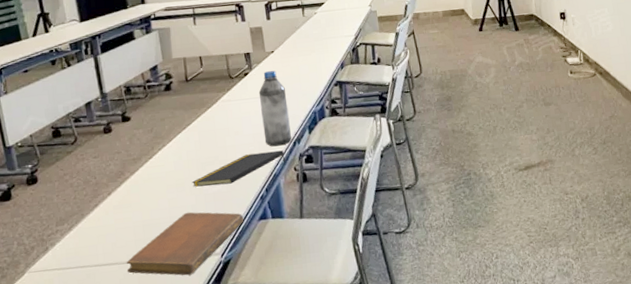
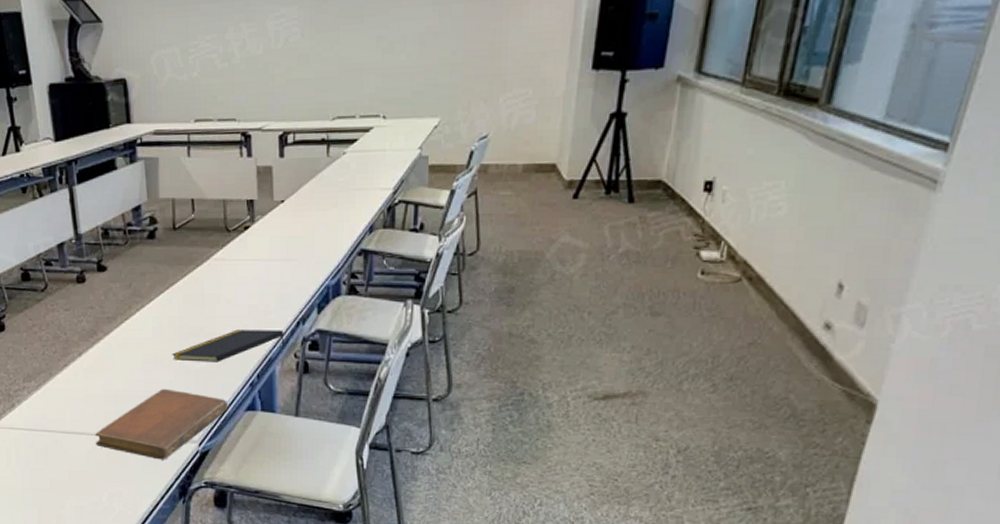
water bottle: present [258,70,292,147] -> none [260,225,295,324]

